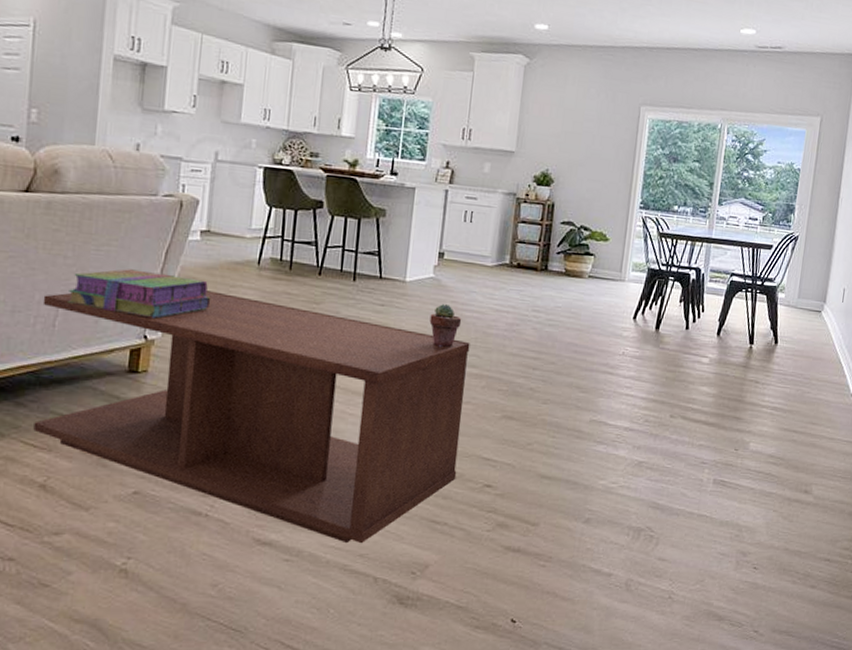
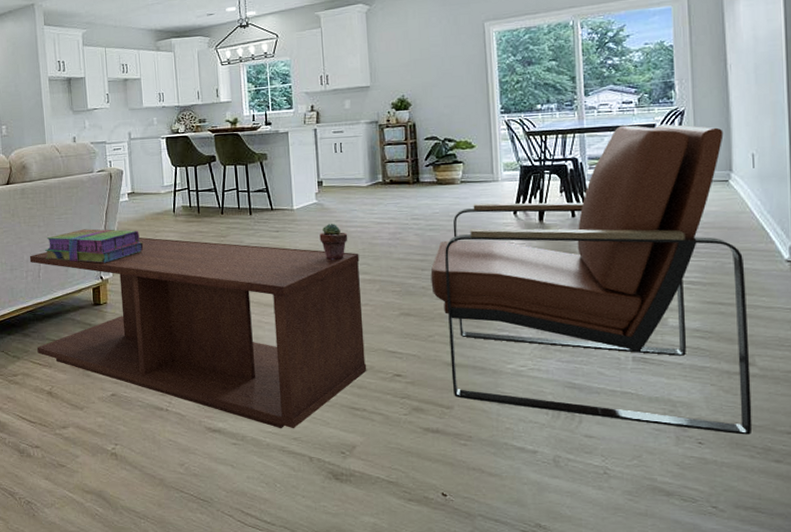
armchair: none [539,241,826,561] -> present [430,124,753,435]

